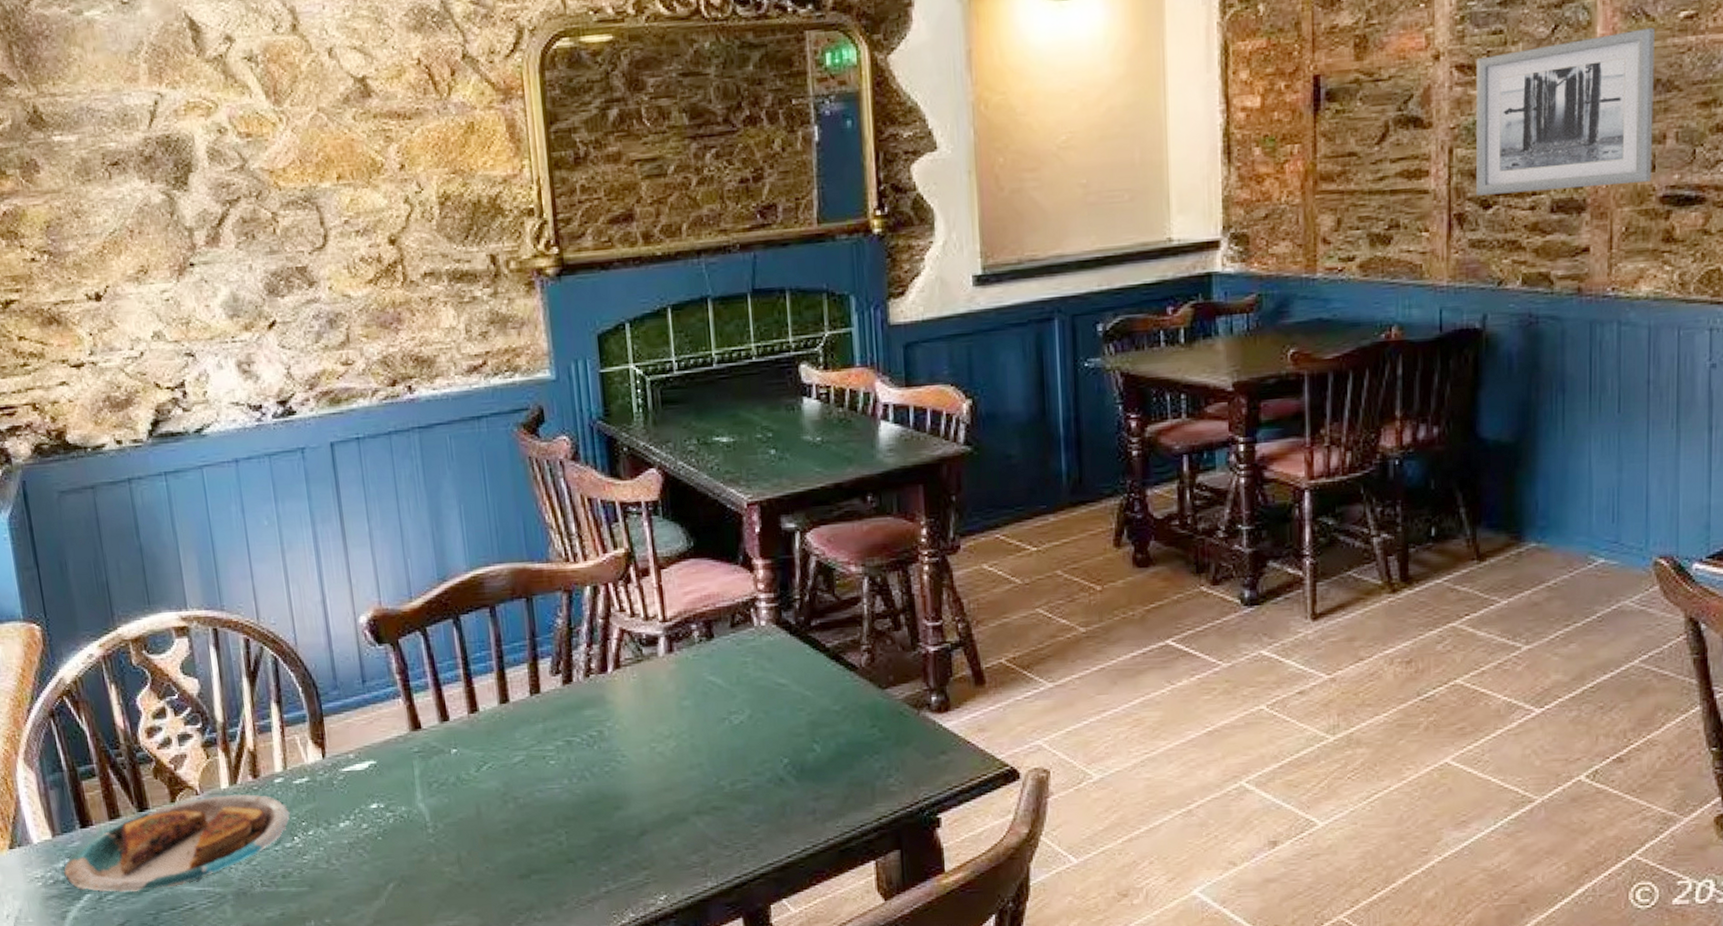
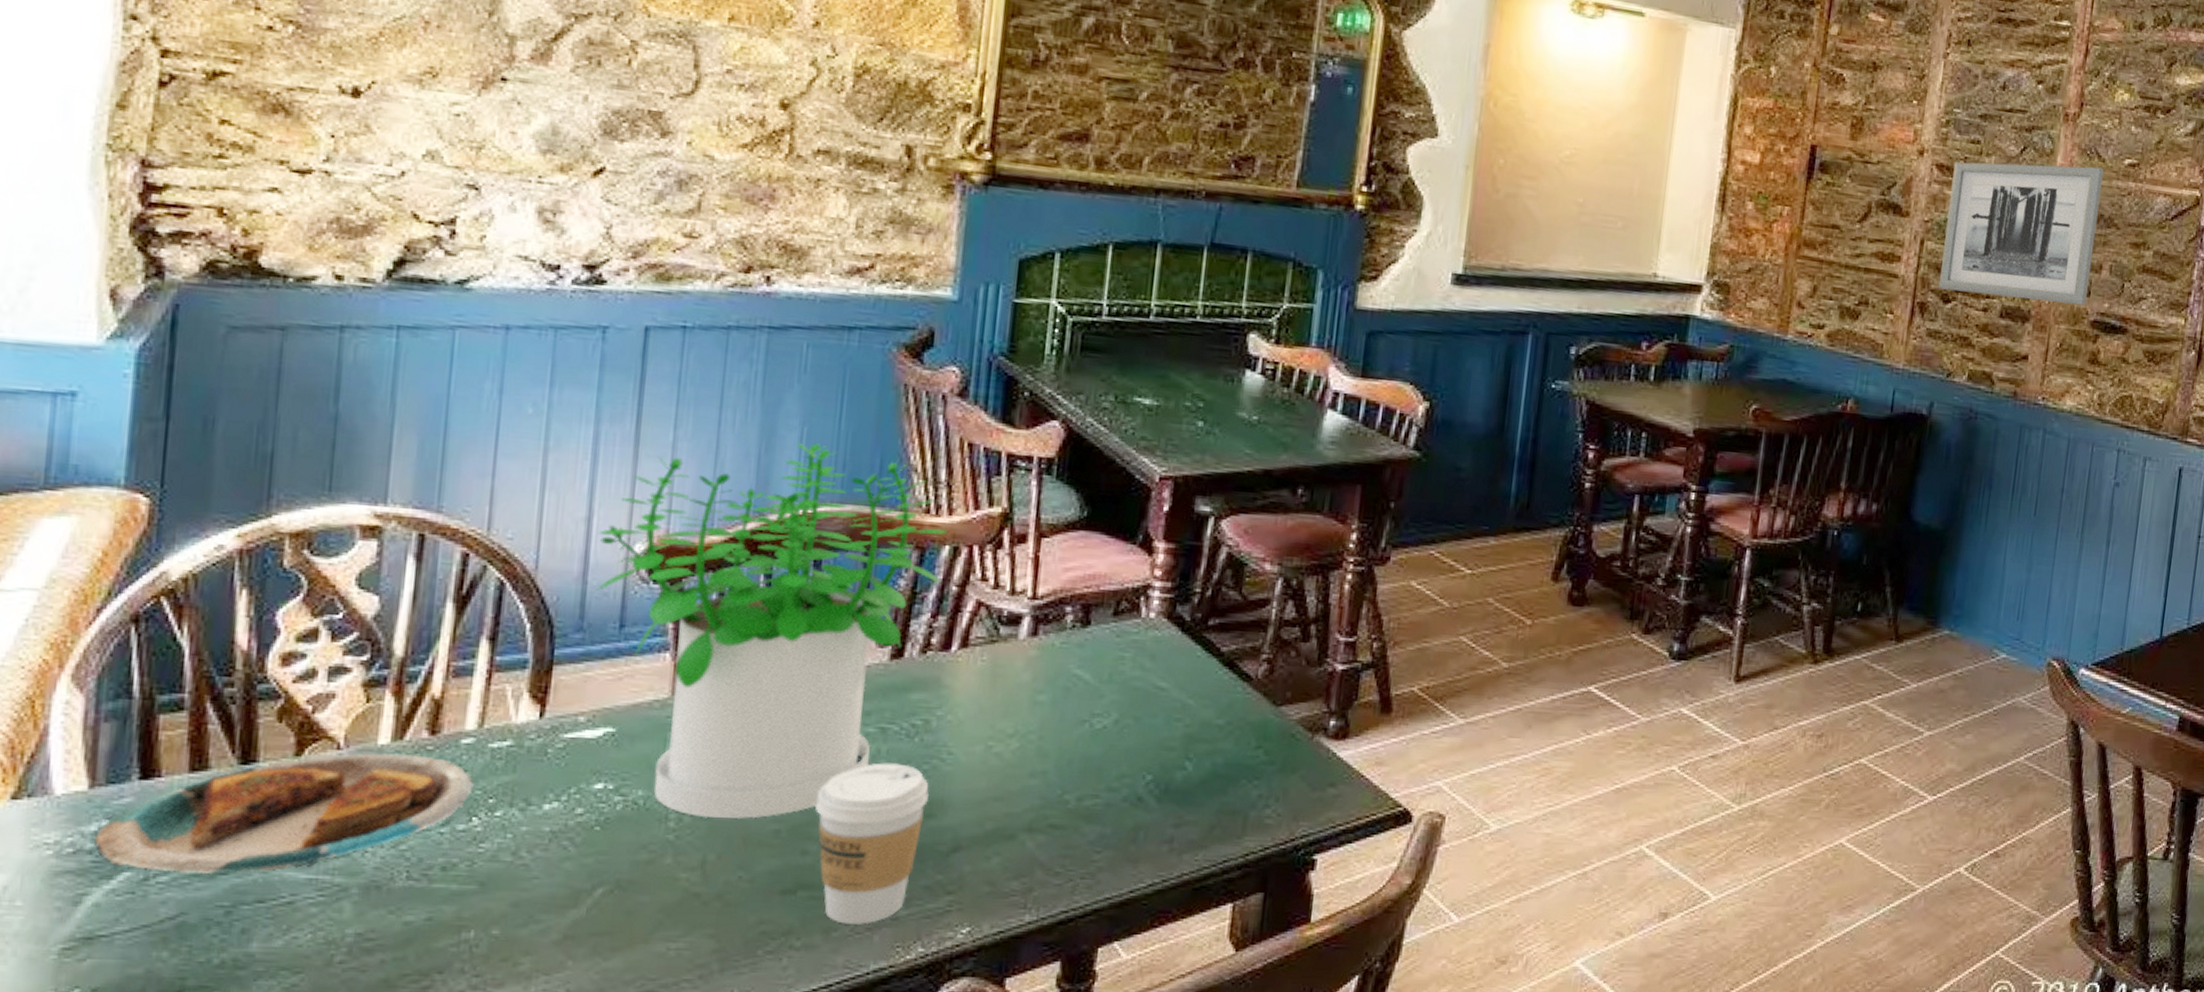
potted plant: none [333,517,590,823] -> present [597,442,947,819]
coffee cup: none [530,768,614,899] -> present [815,762,929,925]

